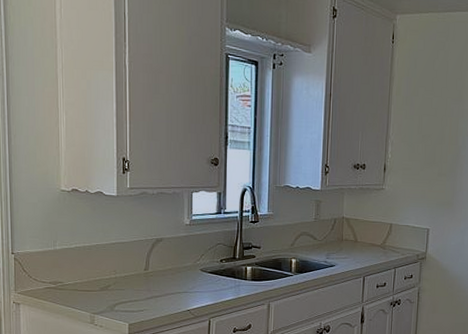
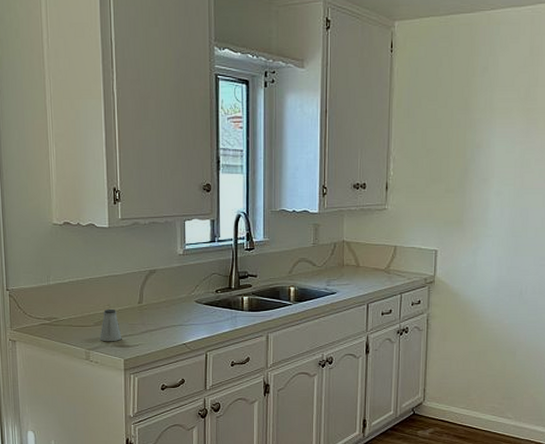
saltshaker: none [105,274,127,307] -> present [100,308,122,342]

